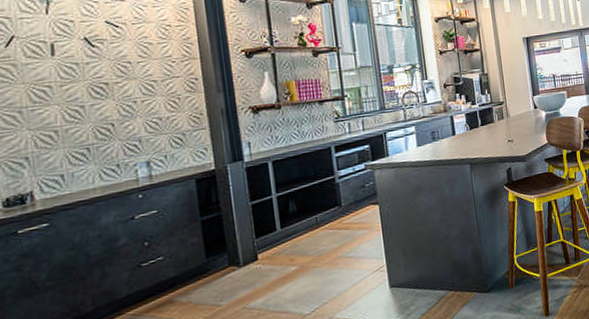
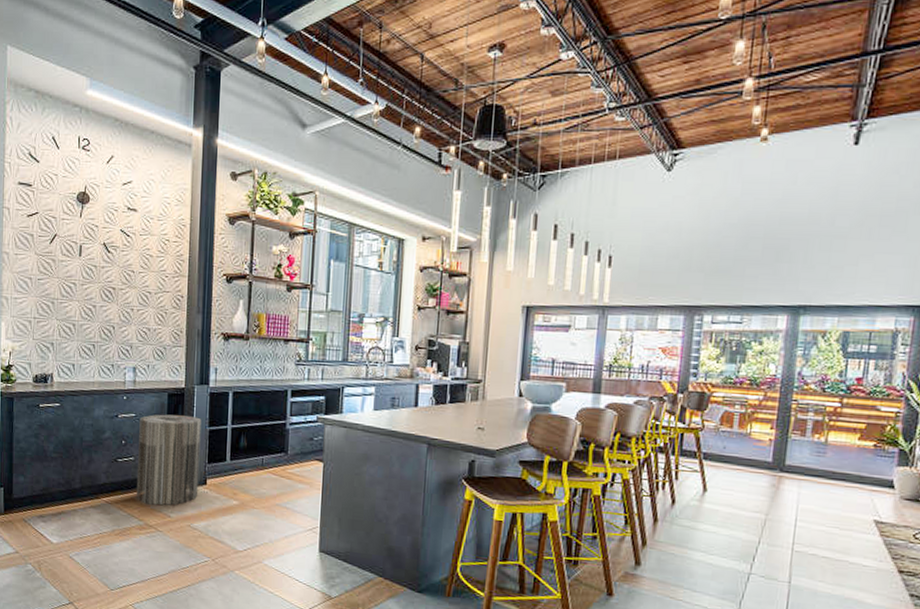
trash can: none [164,195,250,302] -> present [136,414,202,506]

